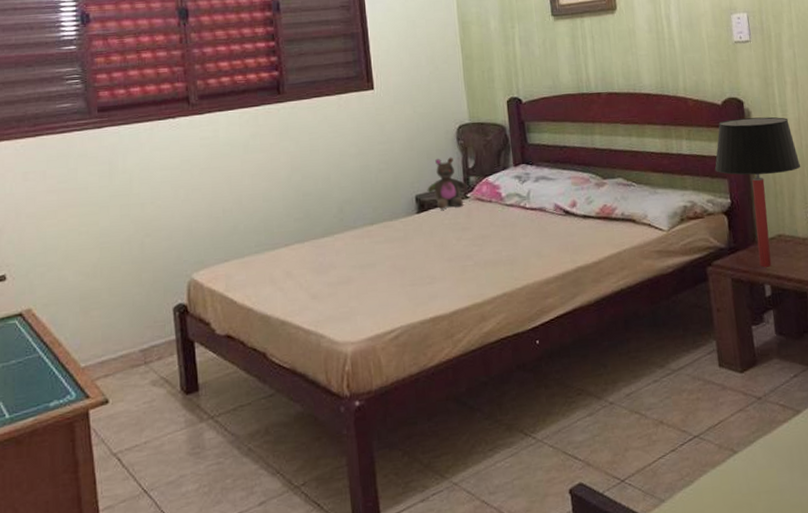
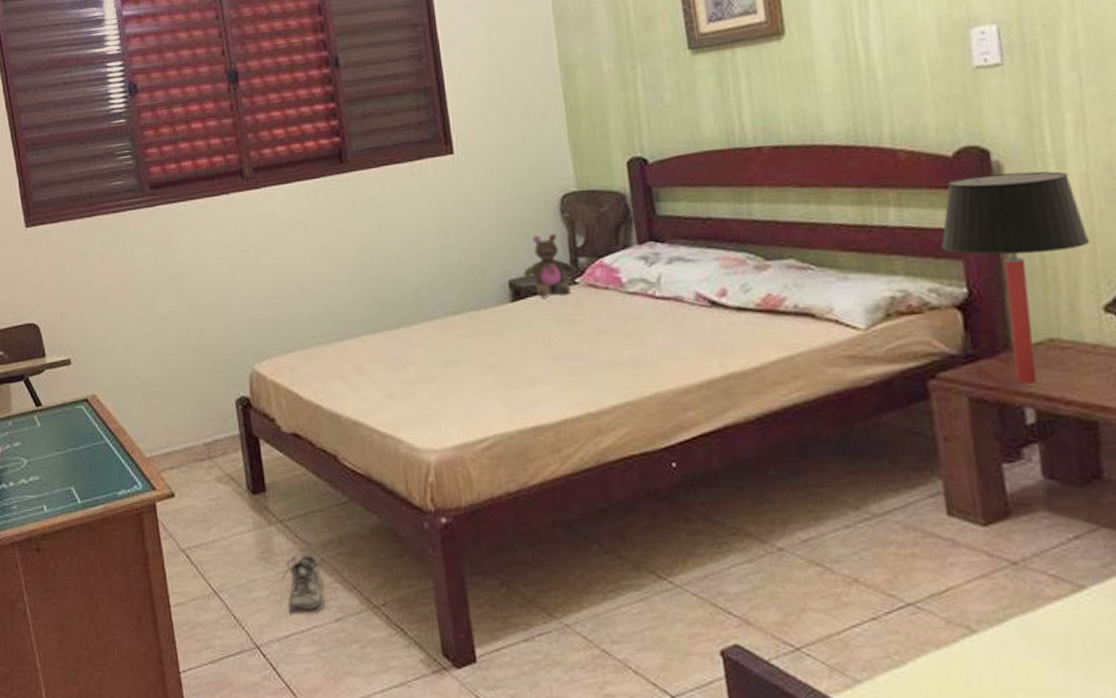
athletic shoe: none [210,444,251,504] -> present [281,553,325,614]

